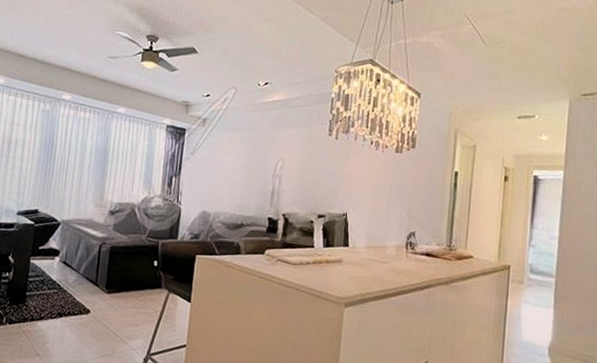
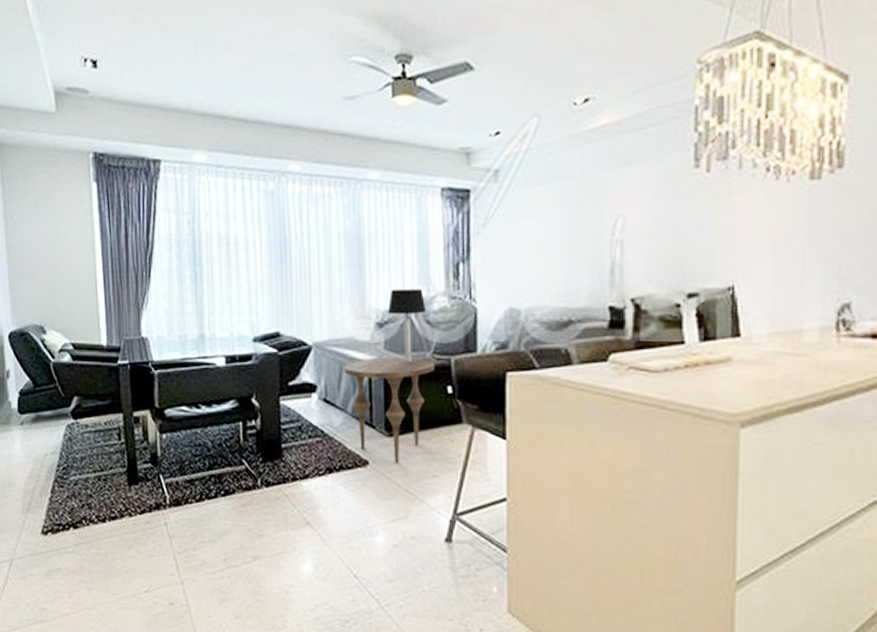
side table: none [82,235,147,314] -> present [344,357,434,464]
table lamp: none [119,189,147,242] -> present [388,289,427,363]

